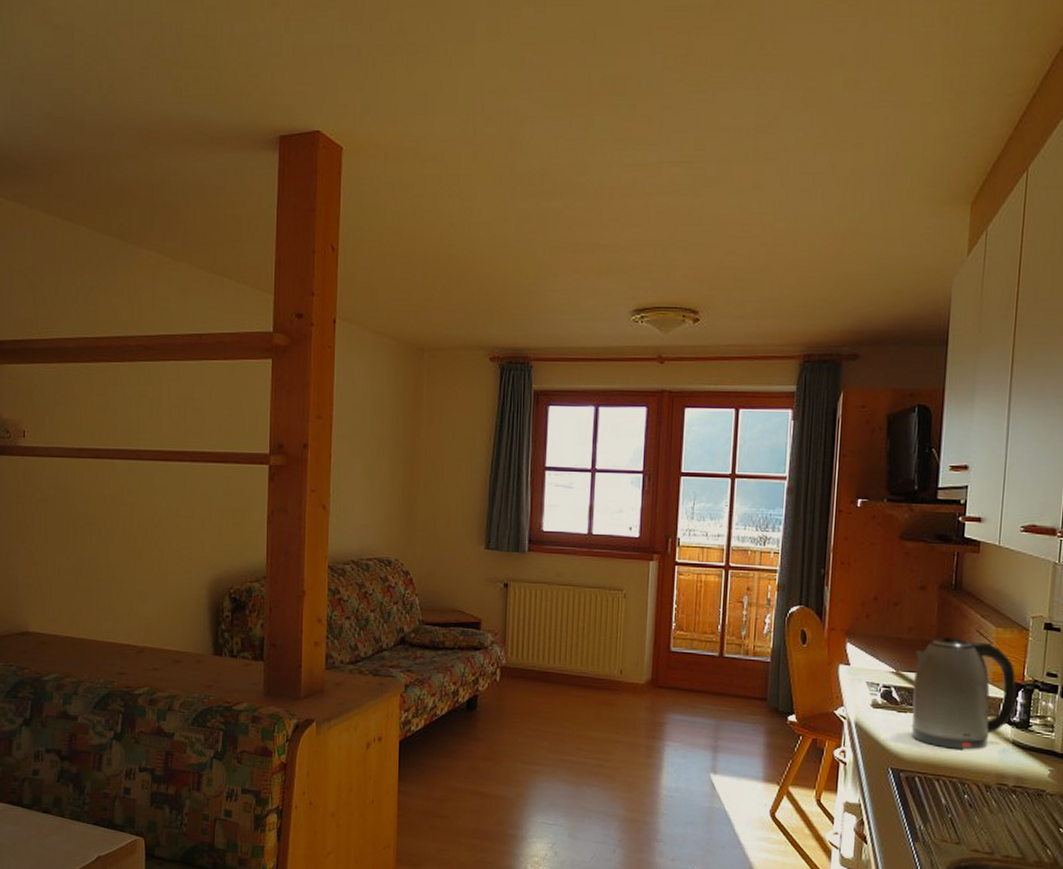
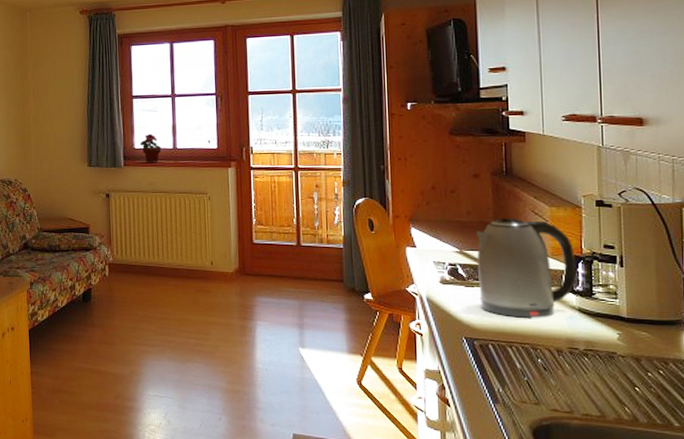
potted flower: none [549,515,575,550] -> present [140,134,162,163]

